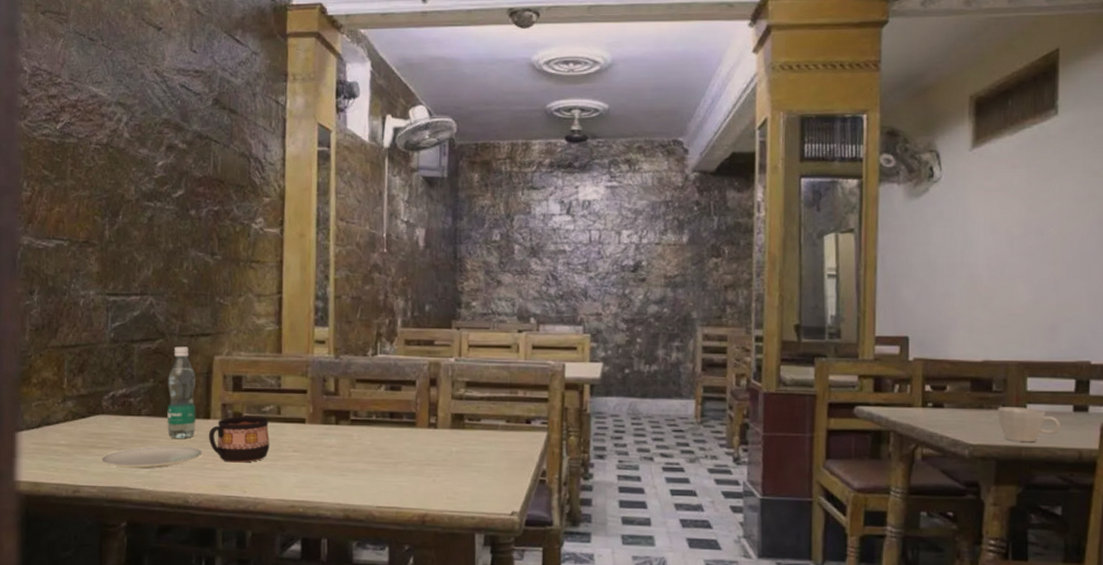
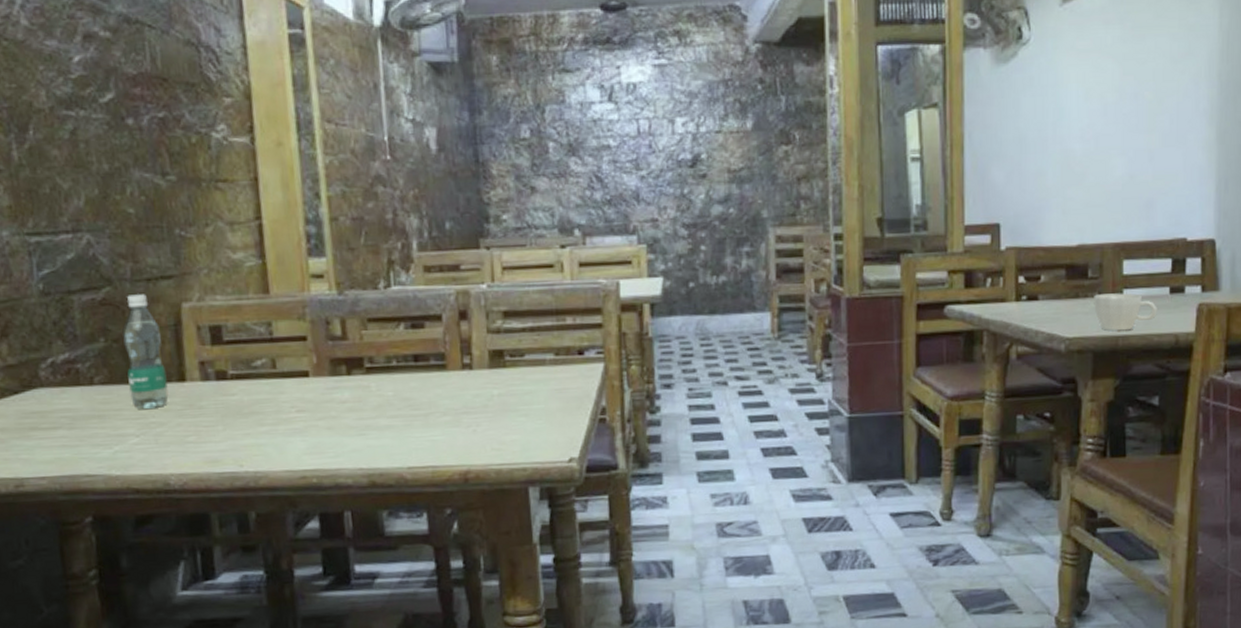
plate: present [101,446,202,469] -> none [47,417,181,452]
cup: present [208,416,270,463] -> none [185,373,267,432]

